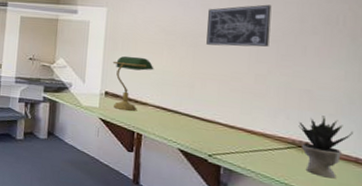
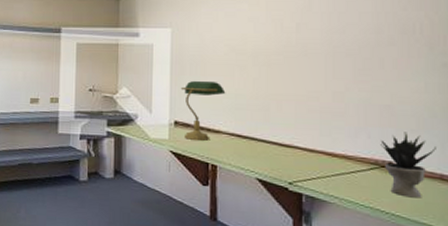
wall art: present [206,4,272,47] -> none [279,16,346,63]

